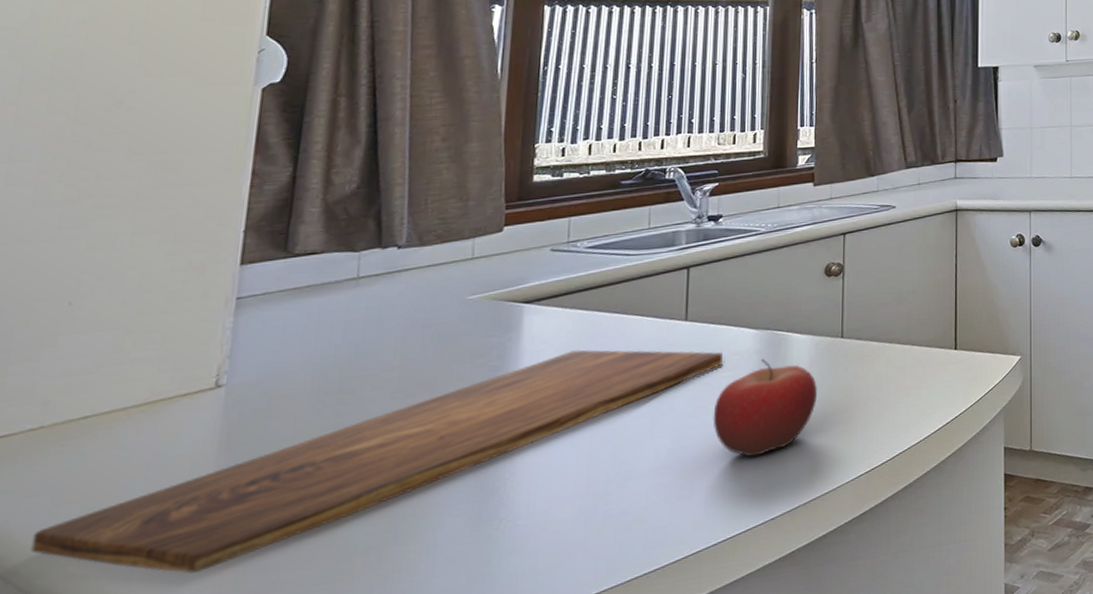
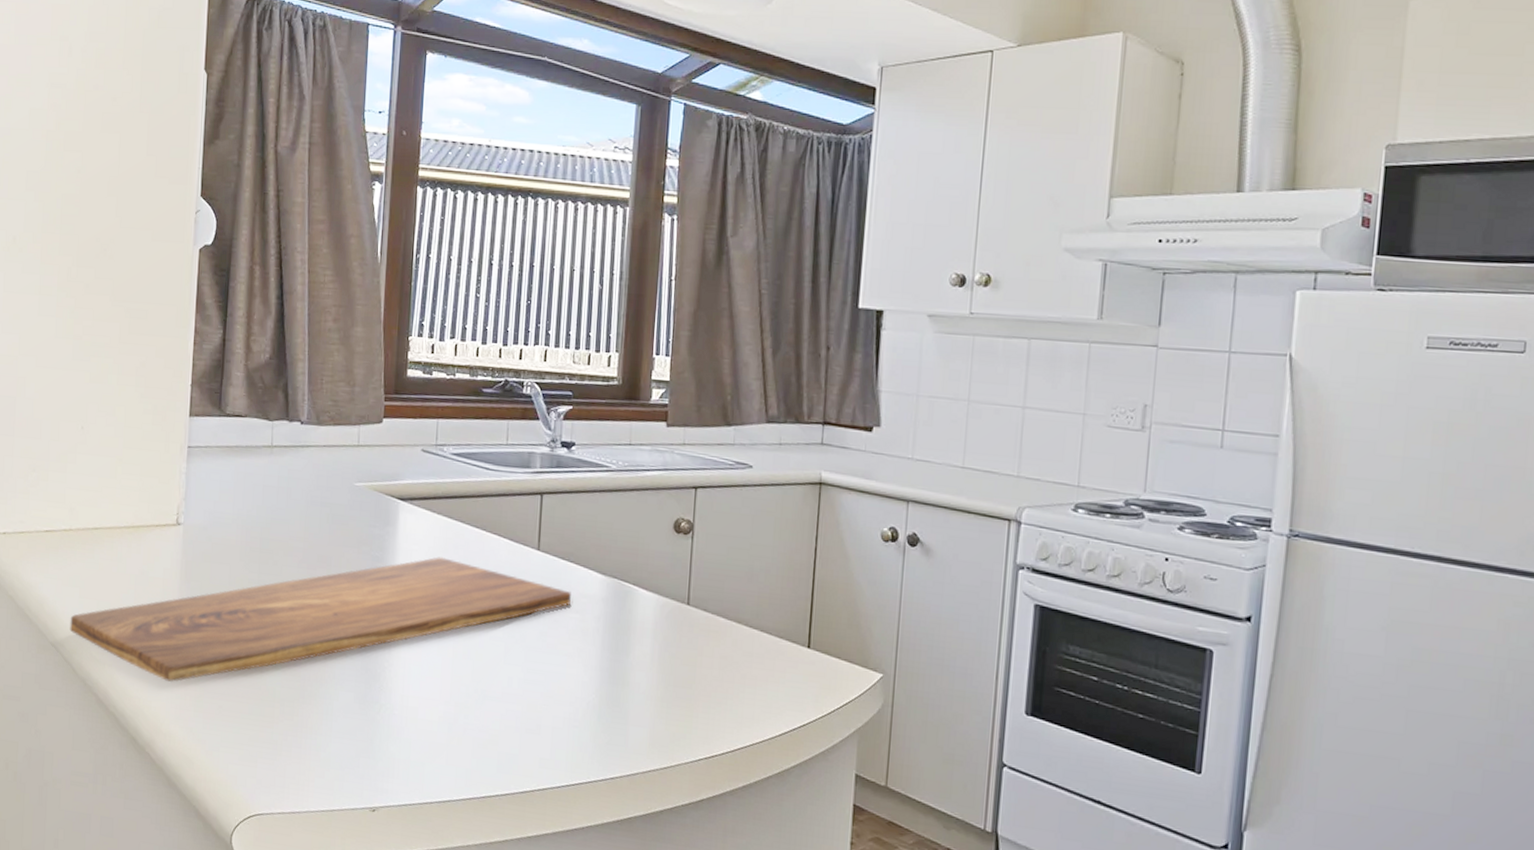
fruit: present [713,358,817,458] -> none [560,607,661,710]

